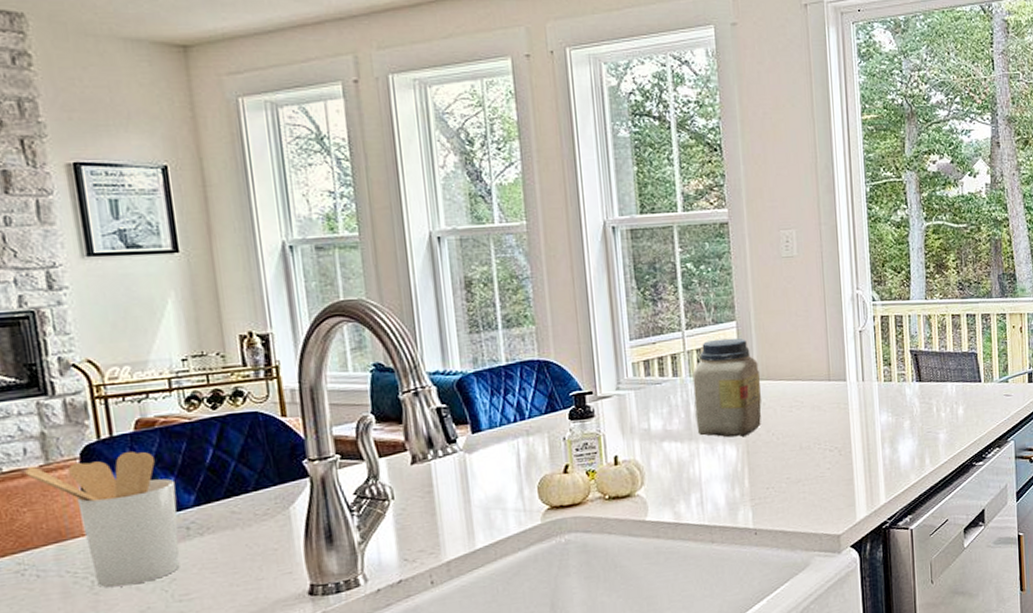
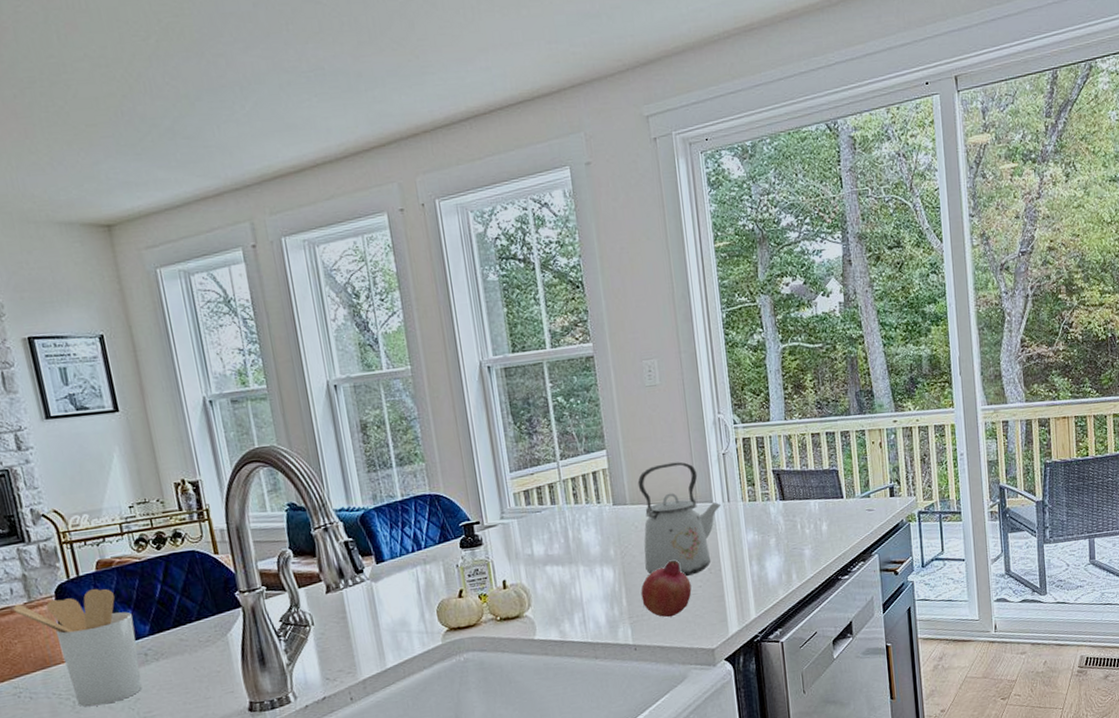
jar: present [692,338,762,438] -> none [569,465,635,560]
fruit: none [765,440,819,501] -> present [641,560,692,618]
kettle: none [768,337,855,458] -> present [637,462,721,577]

